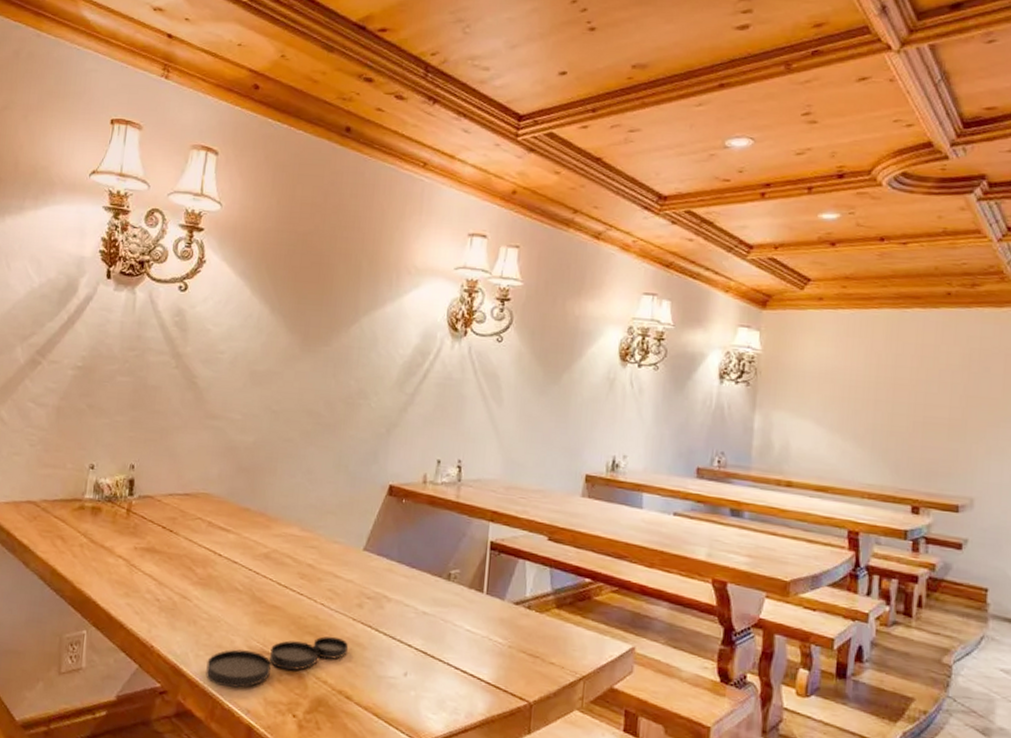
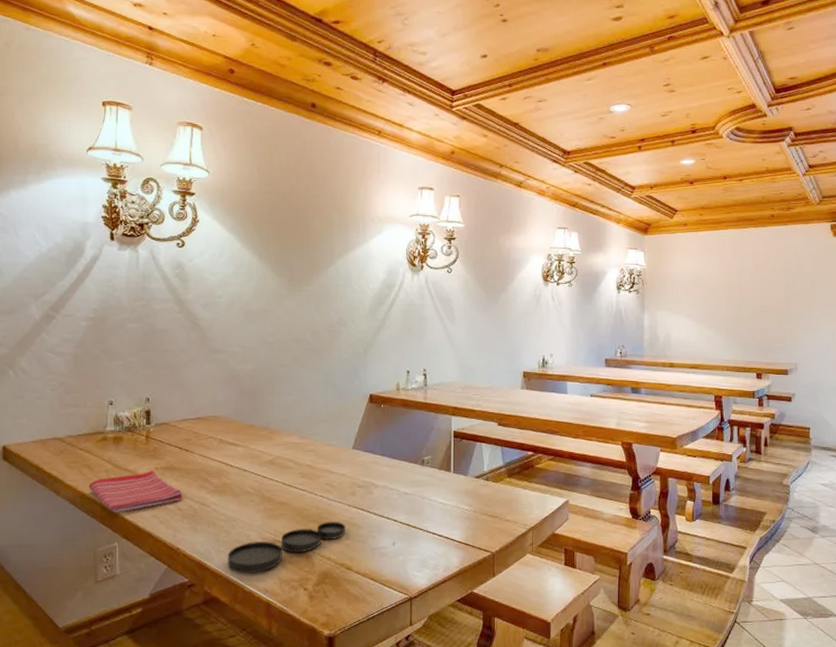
dish towel: none [60,550,163,596] -> present [88,471,183,513]

